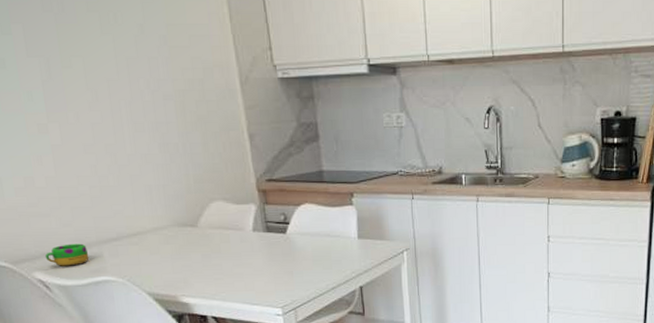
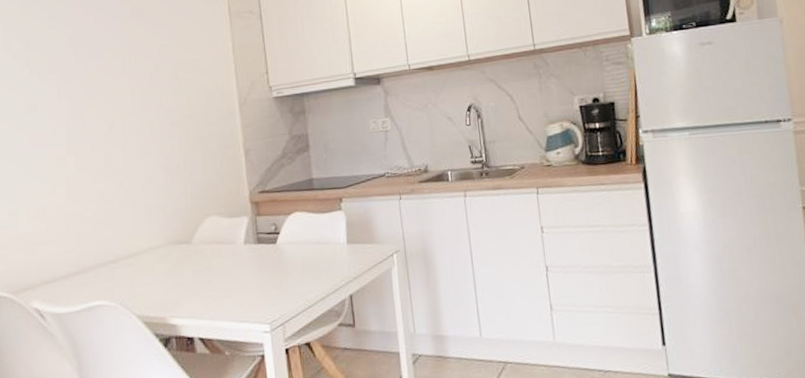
mug: present [45,243,89,268] -> none [44,268,86,294]

